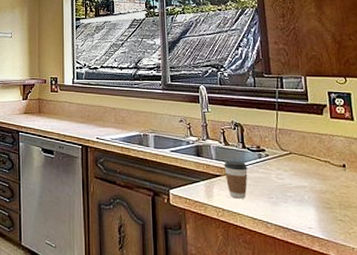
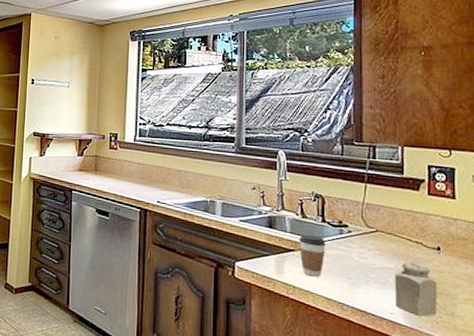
salt shaker: none [309,180,349,229] -> present [395,262,438,317]

